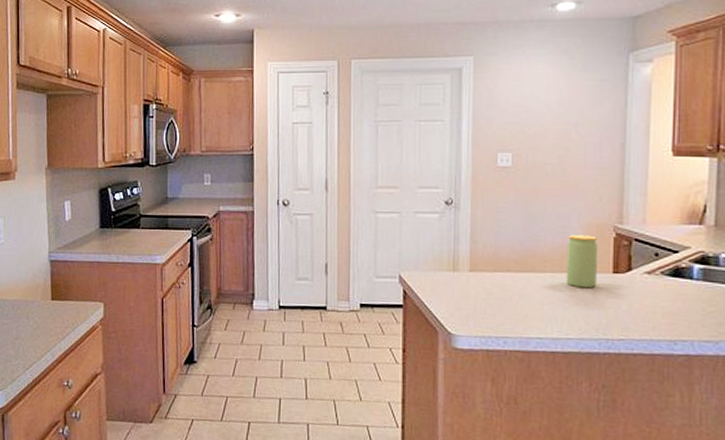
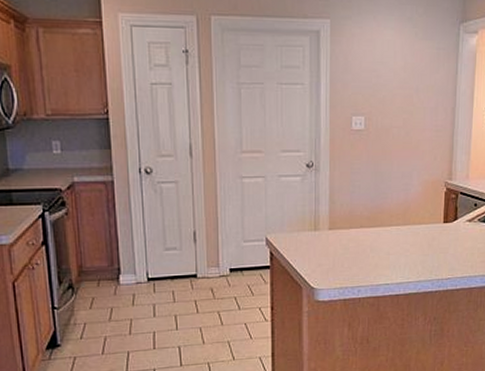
jar: present [566,235,599,287] -> none [408,191,433,237]

